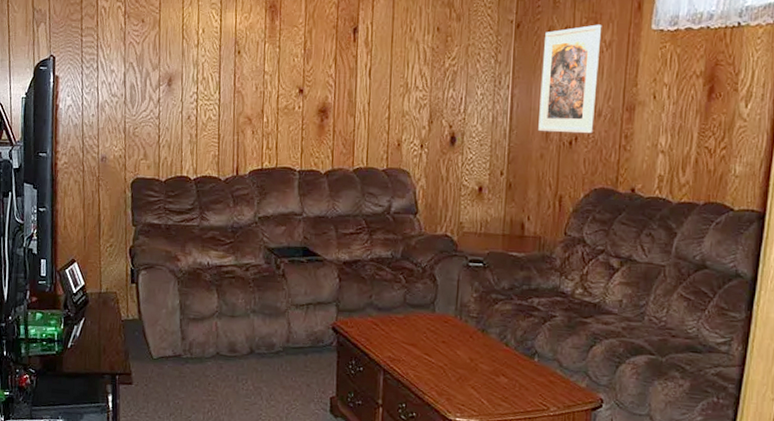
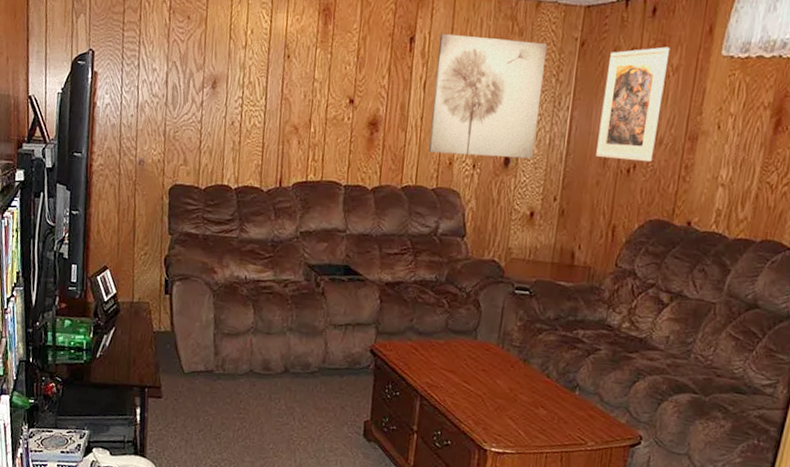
wall art: none [377,23,484,137] -> present [428,33,547,159]

